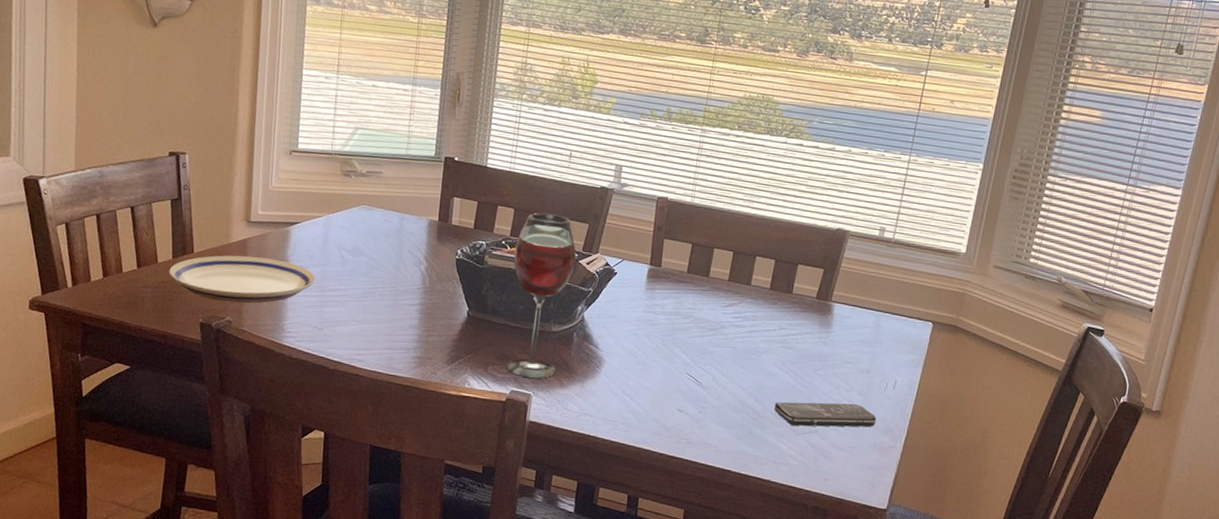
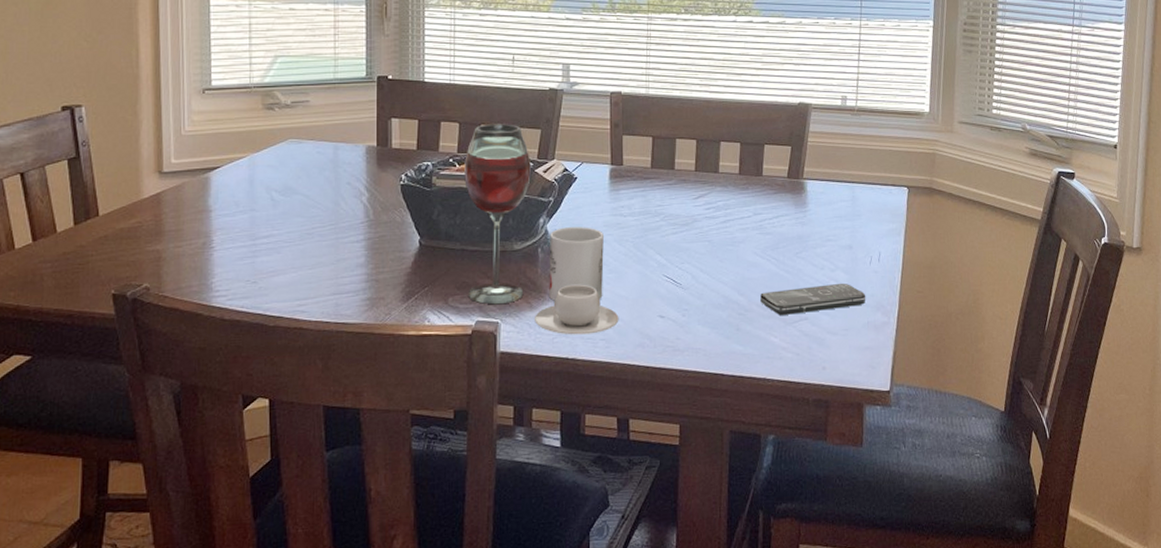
plate: present [169,255,316,303] -> none [71,210,244,266]
teacup: none [563,369,641,417] -> present [535,284,619,335]
mug: none [579,317,635,387] -> present [549,227,604,301]

